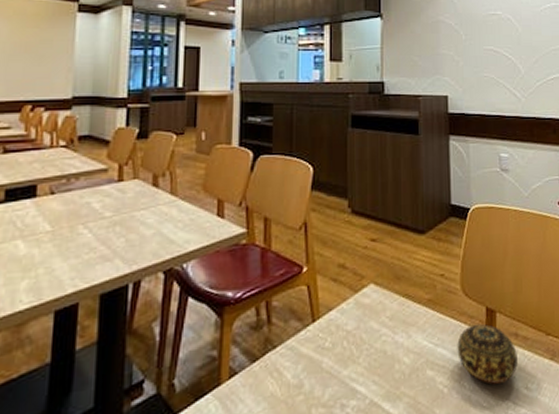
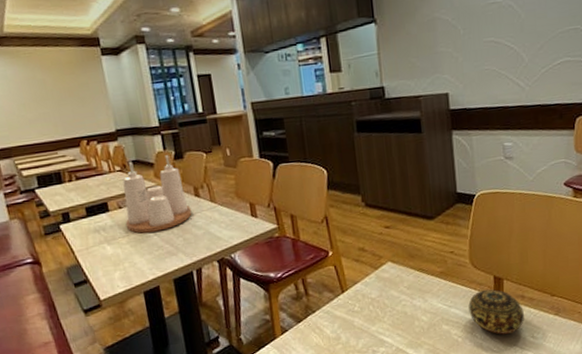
condiment set: none [55,133,145,229] -> present [122,155,192,234]

